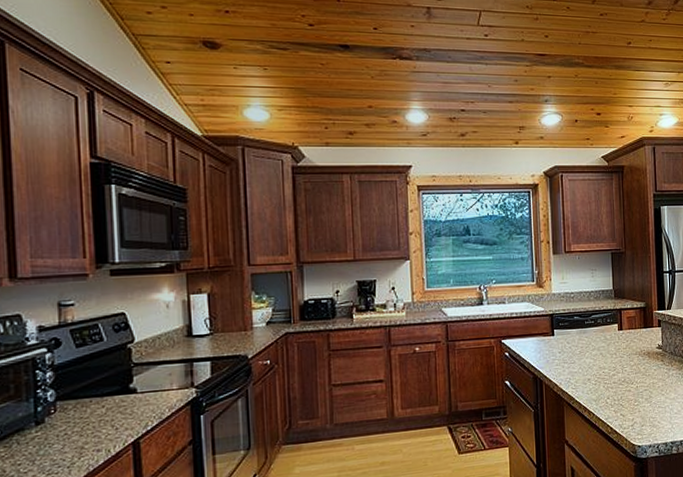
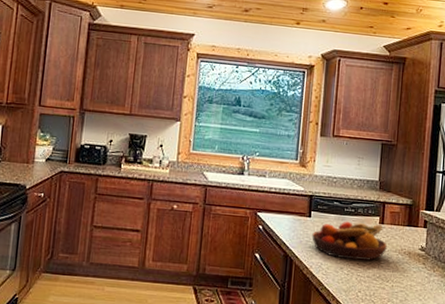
fruit bowl: none [557,330,628,371] -> present [312,221,387,262]

